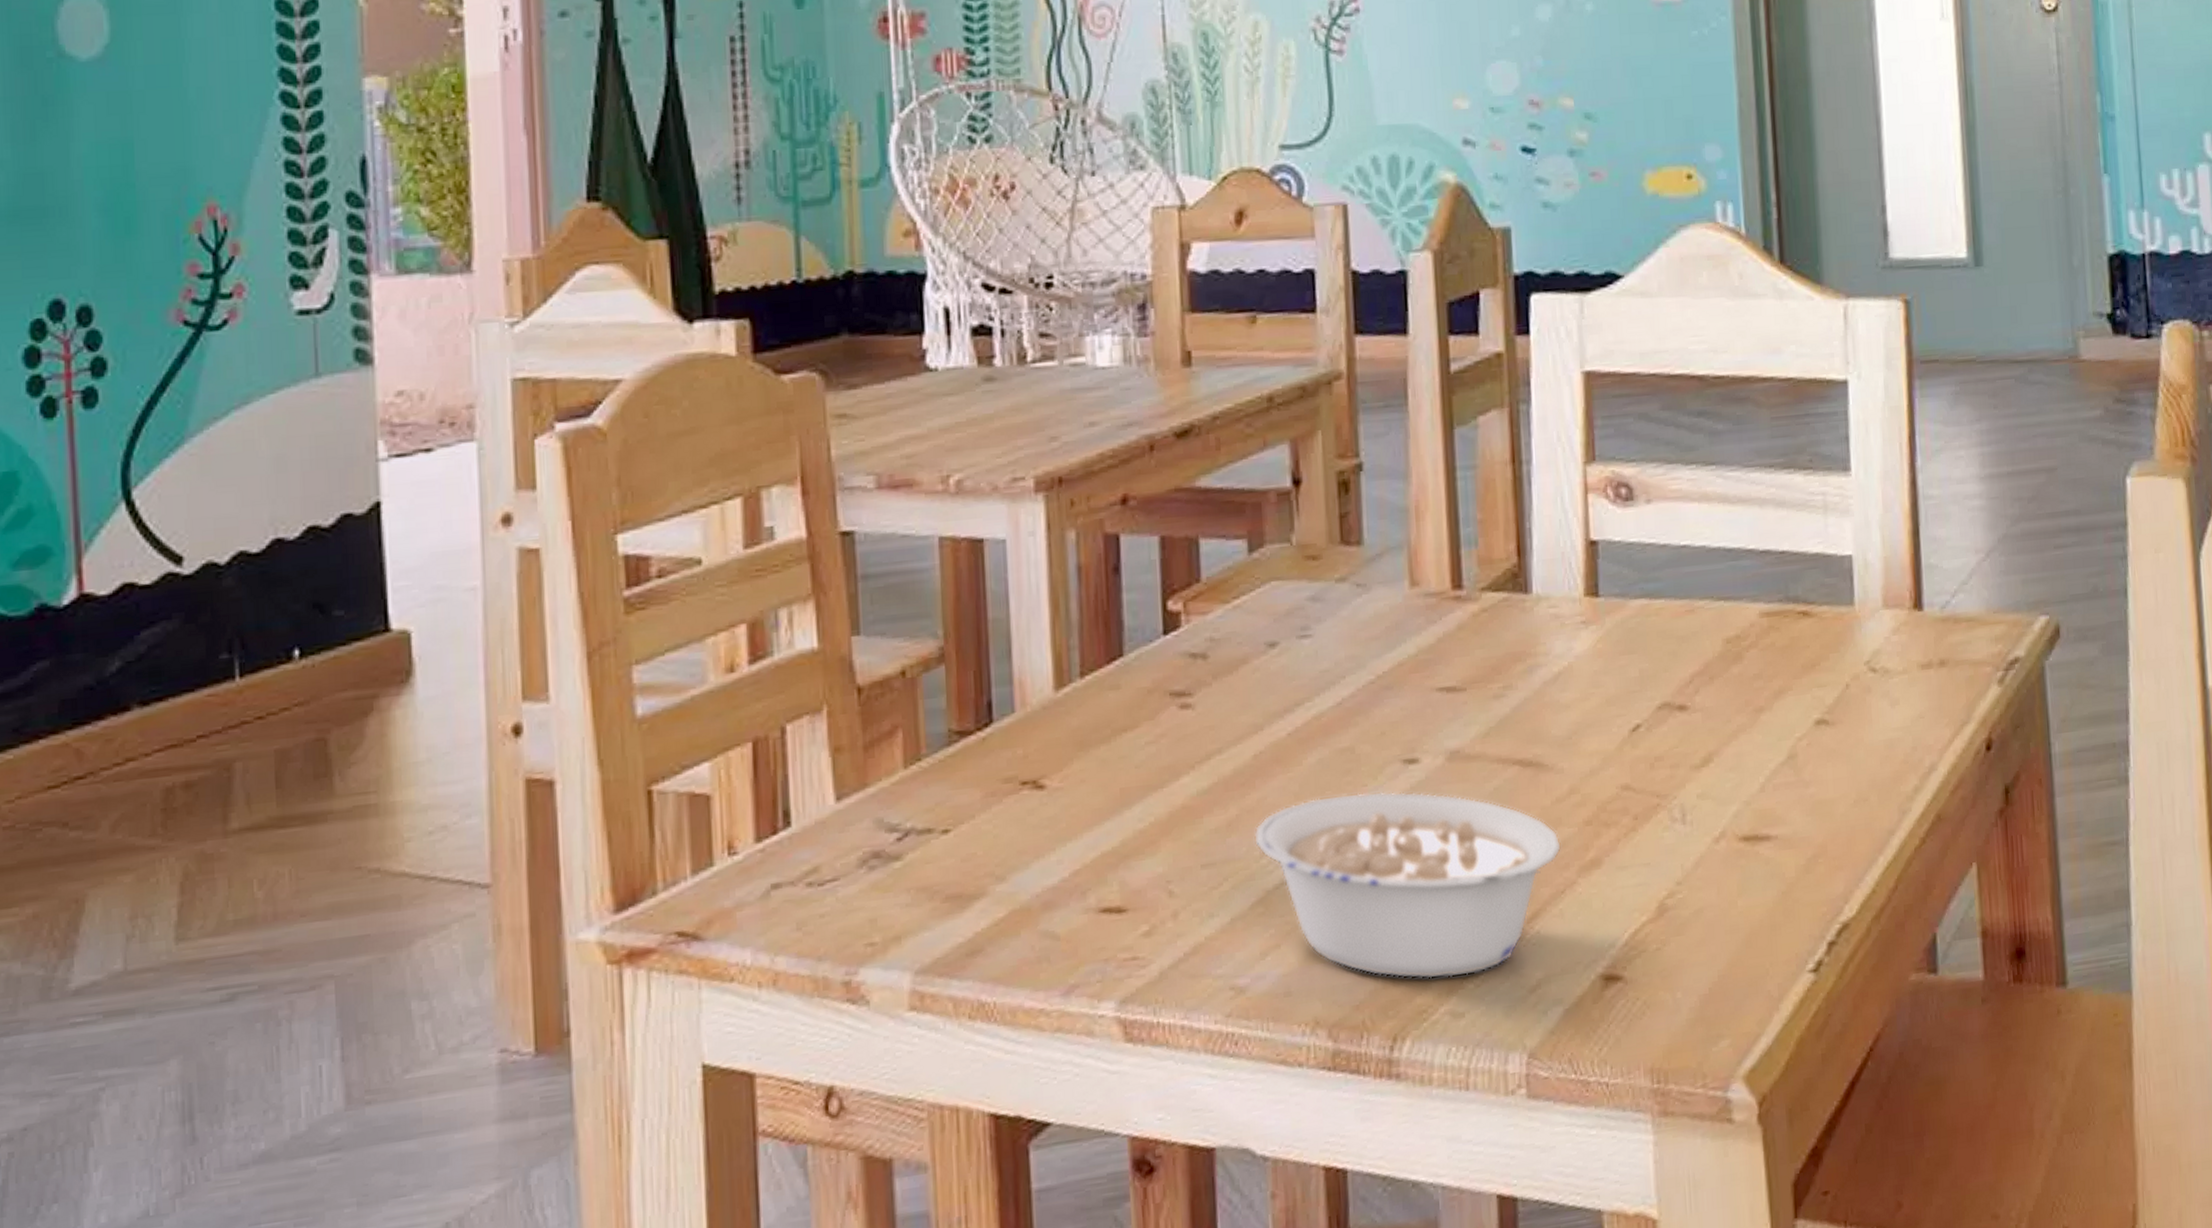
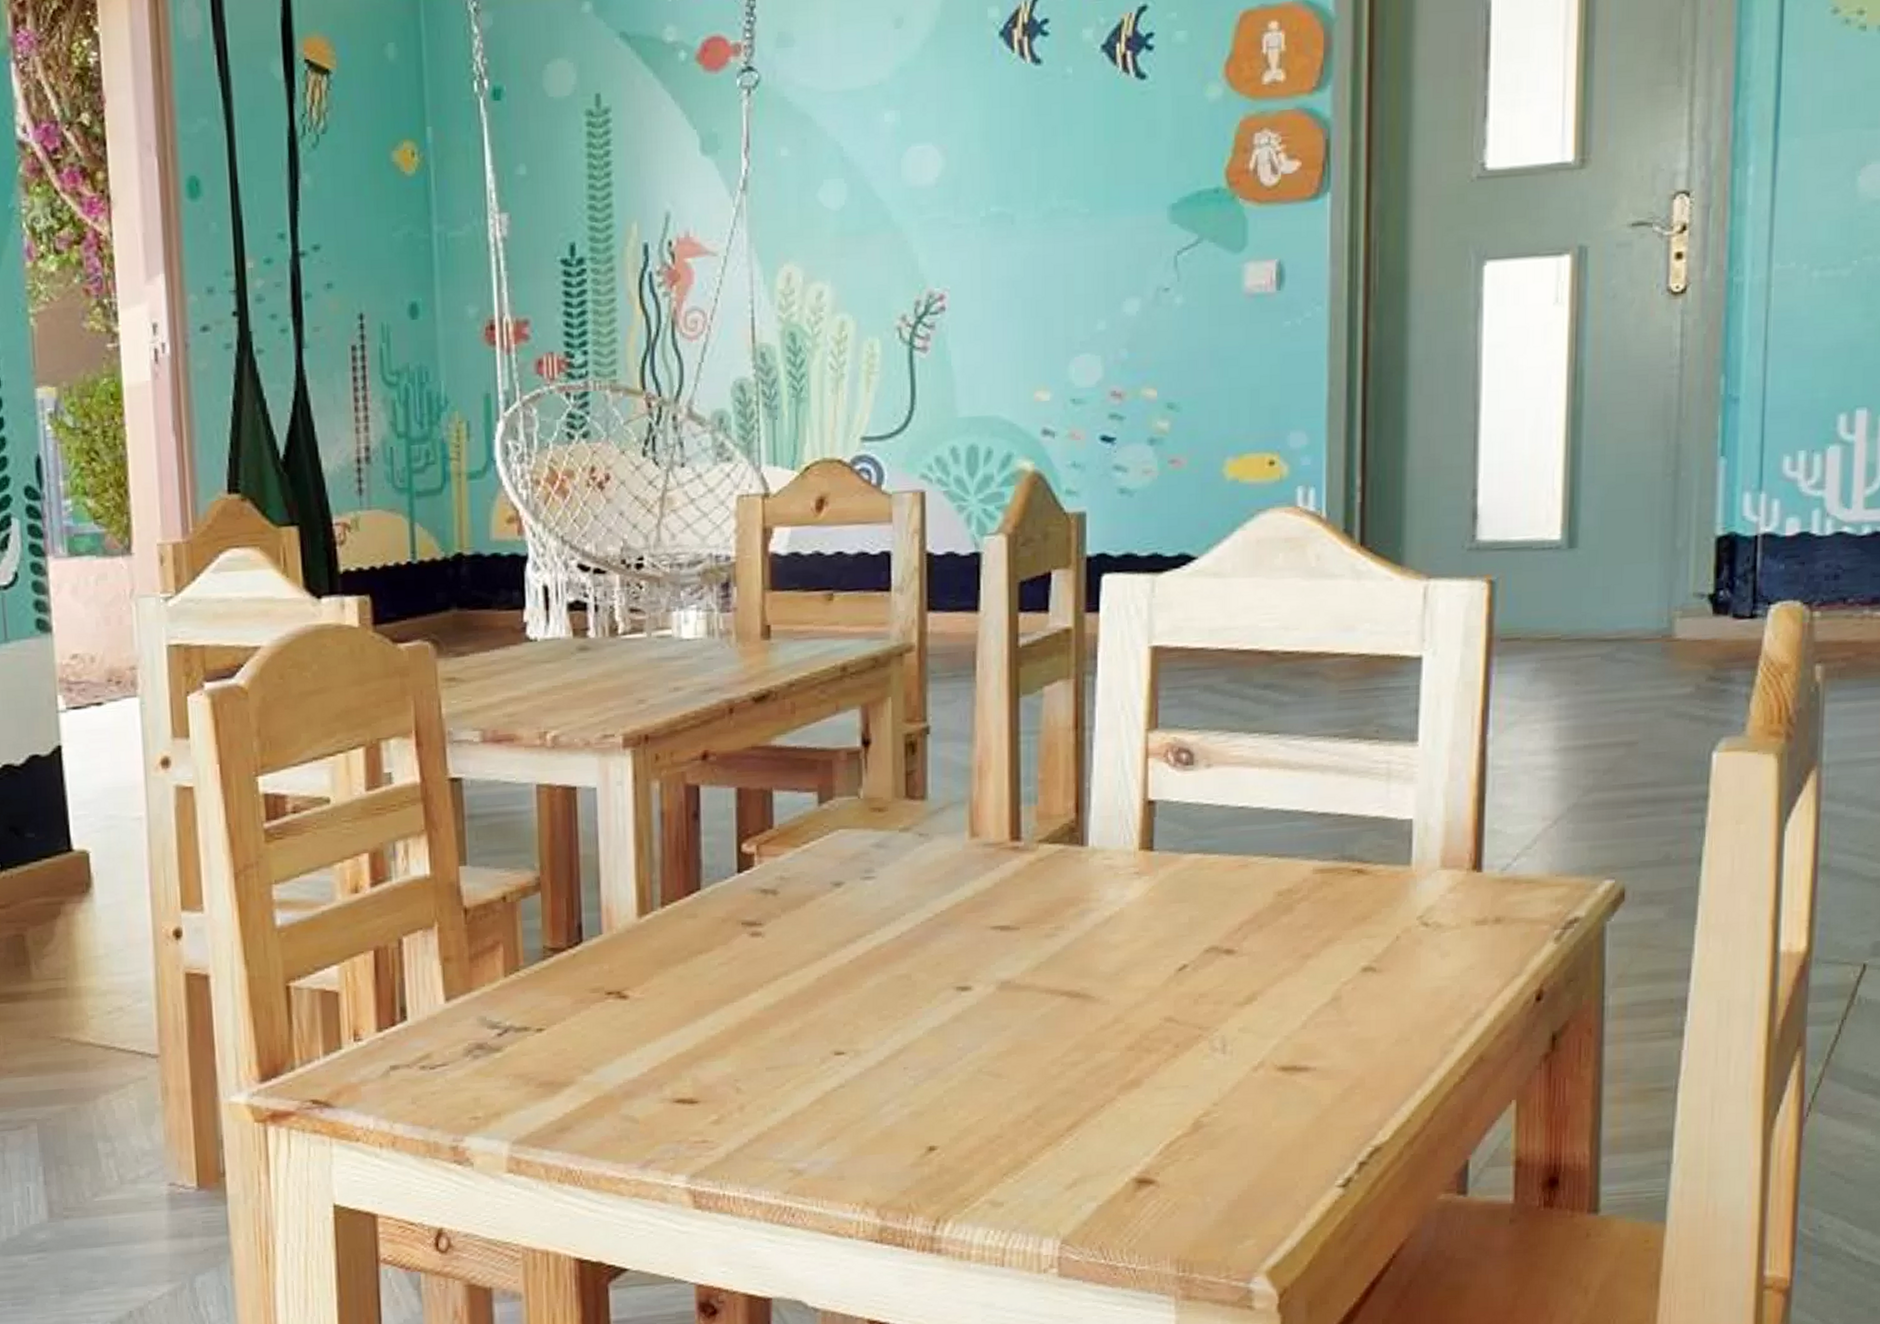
legume: present [1254,791,1561,979] -> none [815,1013,1103,1173]

